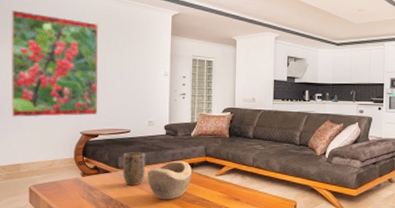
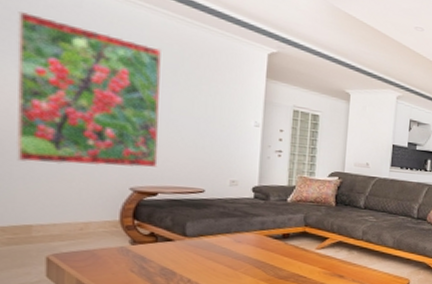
plant pot: present [122,152,146,186] -> none [191,217,226,259]
decorative bowl: present [147,160,193,200] -> none [226,230,287,276]

